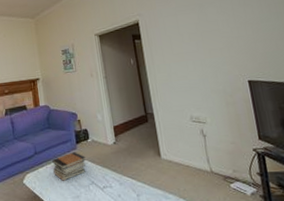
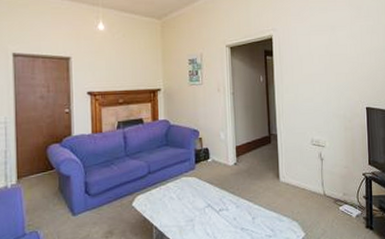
book stack: present [52,152,86,181] -> none [167,172,204,204]

